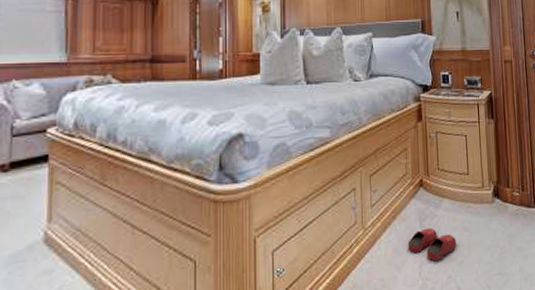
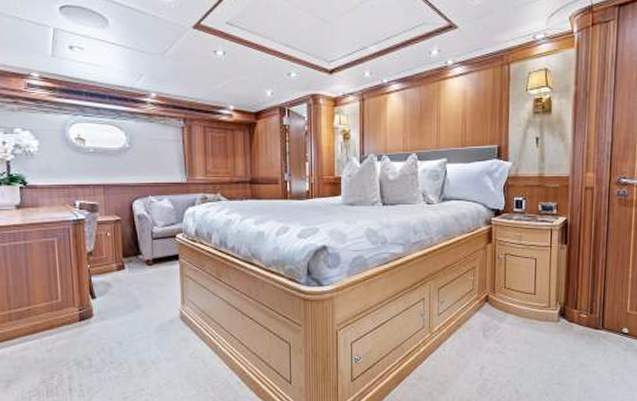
slippers: present [408,227,457,262] -> none [470,338,518,366]

